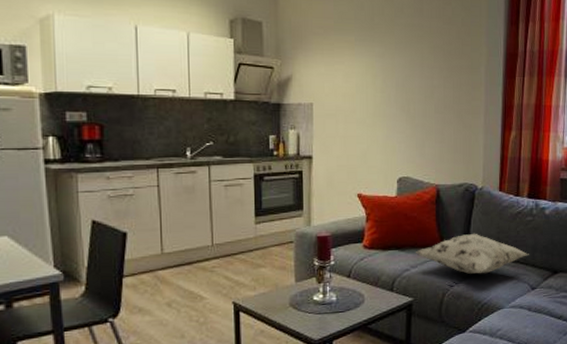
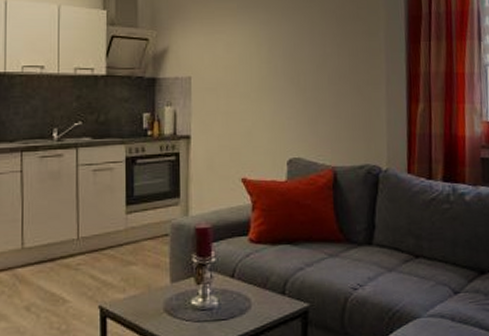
decorative pillow: present [416,233,529,275] -> none [311,224,448,275]

